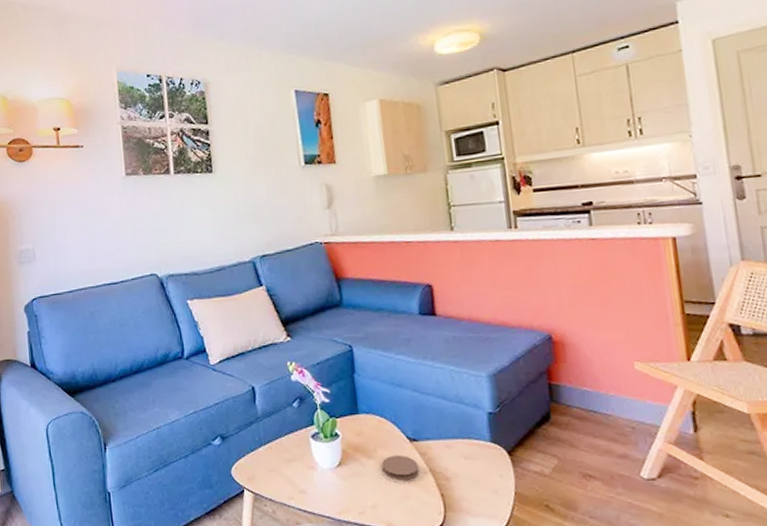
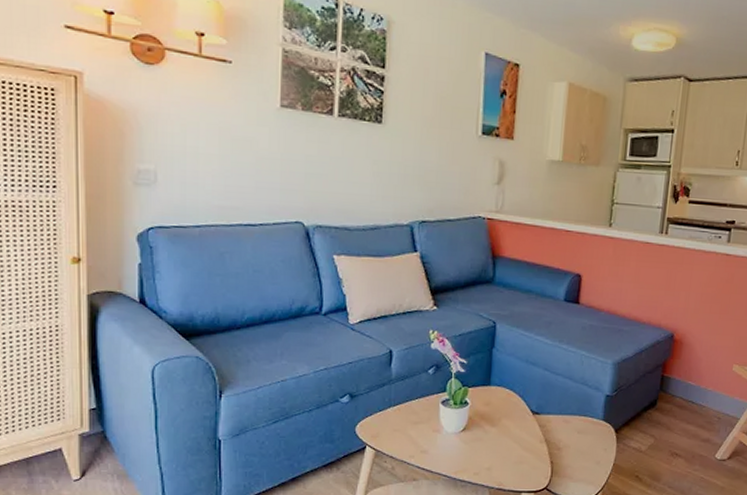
coaster: present [381,454,419,481] -> none [503,425,536,448]

